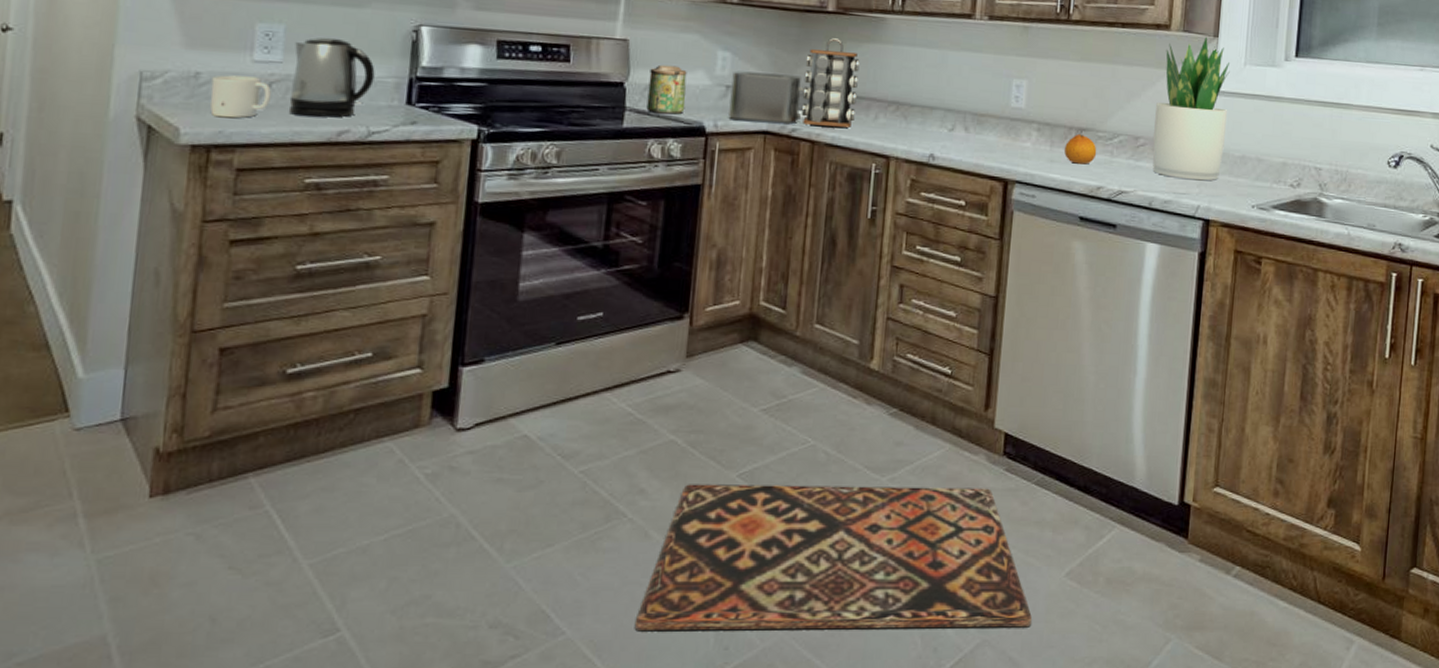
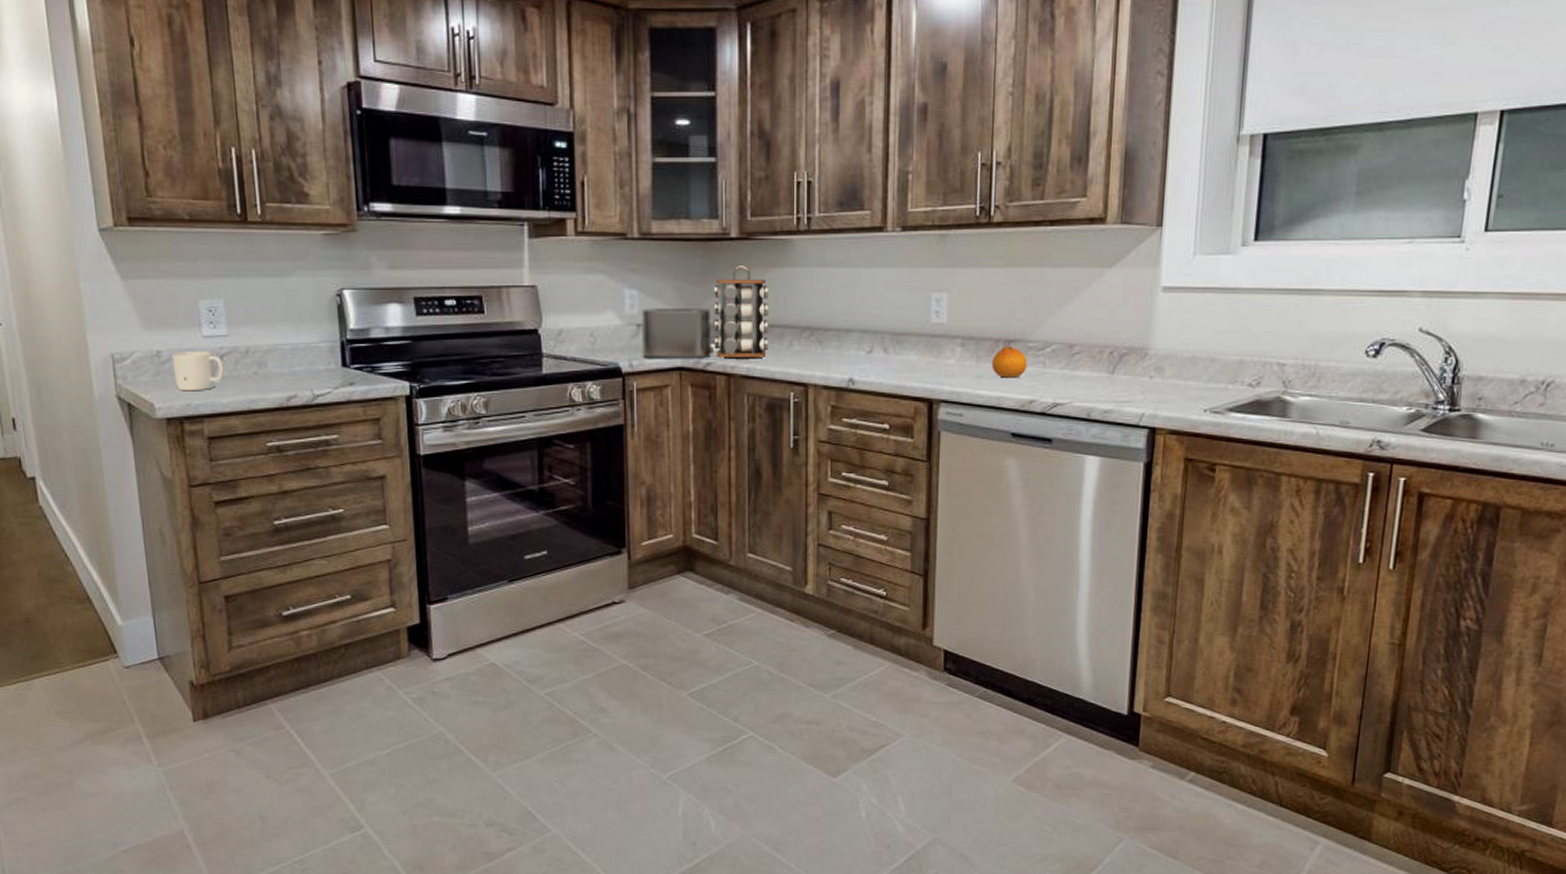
kettle: present [288,37,375,118] -> none [236,308,310,384]
doormat: present [634,484,1032,632] -> none [610,702,981,830]
canister: present [646,64,687,115] -> none [561,308,599,357]
planter: present [1152,36,1230,181] -> none [1089,227,1177,387]

